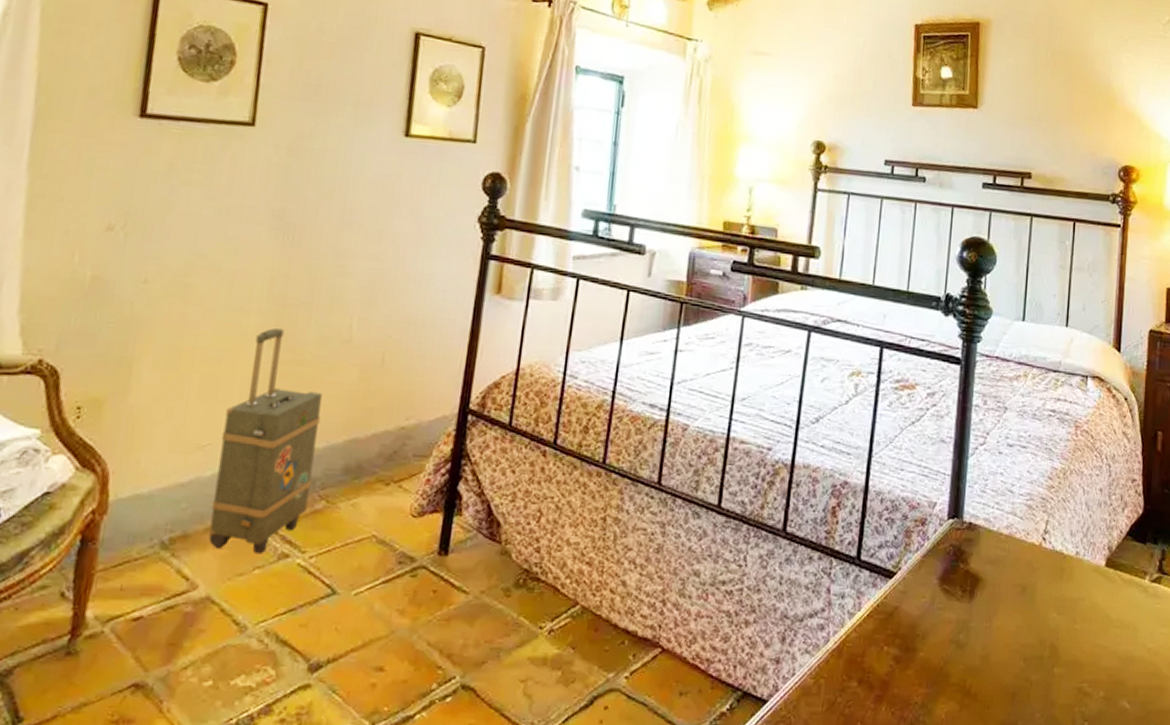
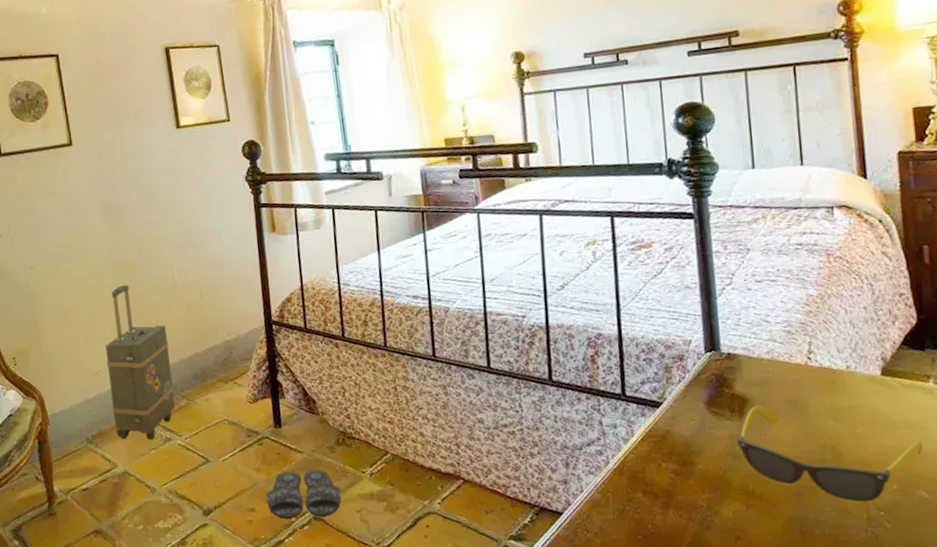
slippers: none [403,618,508,685] -> present [266,469,341,519]
sunglasses: none [963,587,1132,709] -> present [737,405,923,502]

